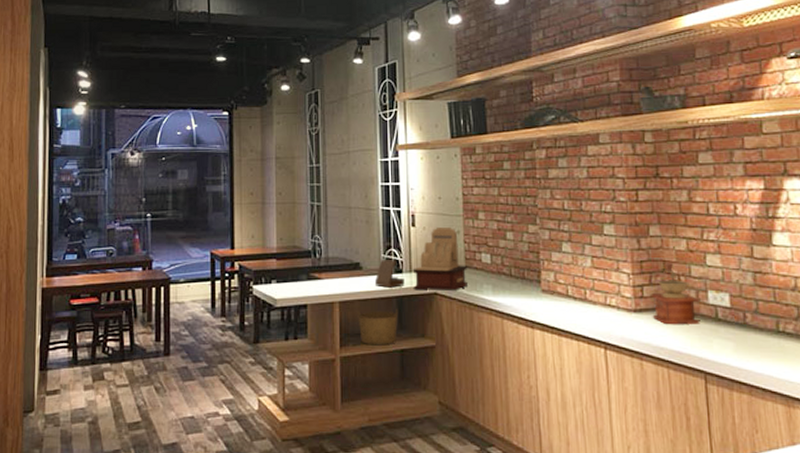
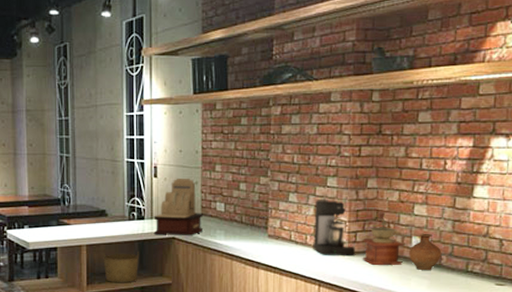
tablet stand: present [374,260,405,288] -> none [118,208,146,233]
coffee maker: none [591,248,643,313] -> present [313,199,355,255]
ceramic jug: none [706,286,746,331] -> present [409,233,442,271]

